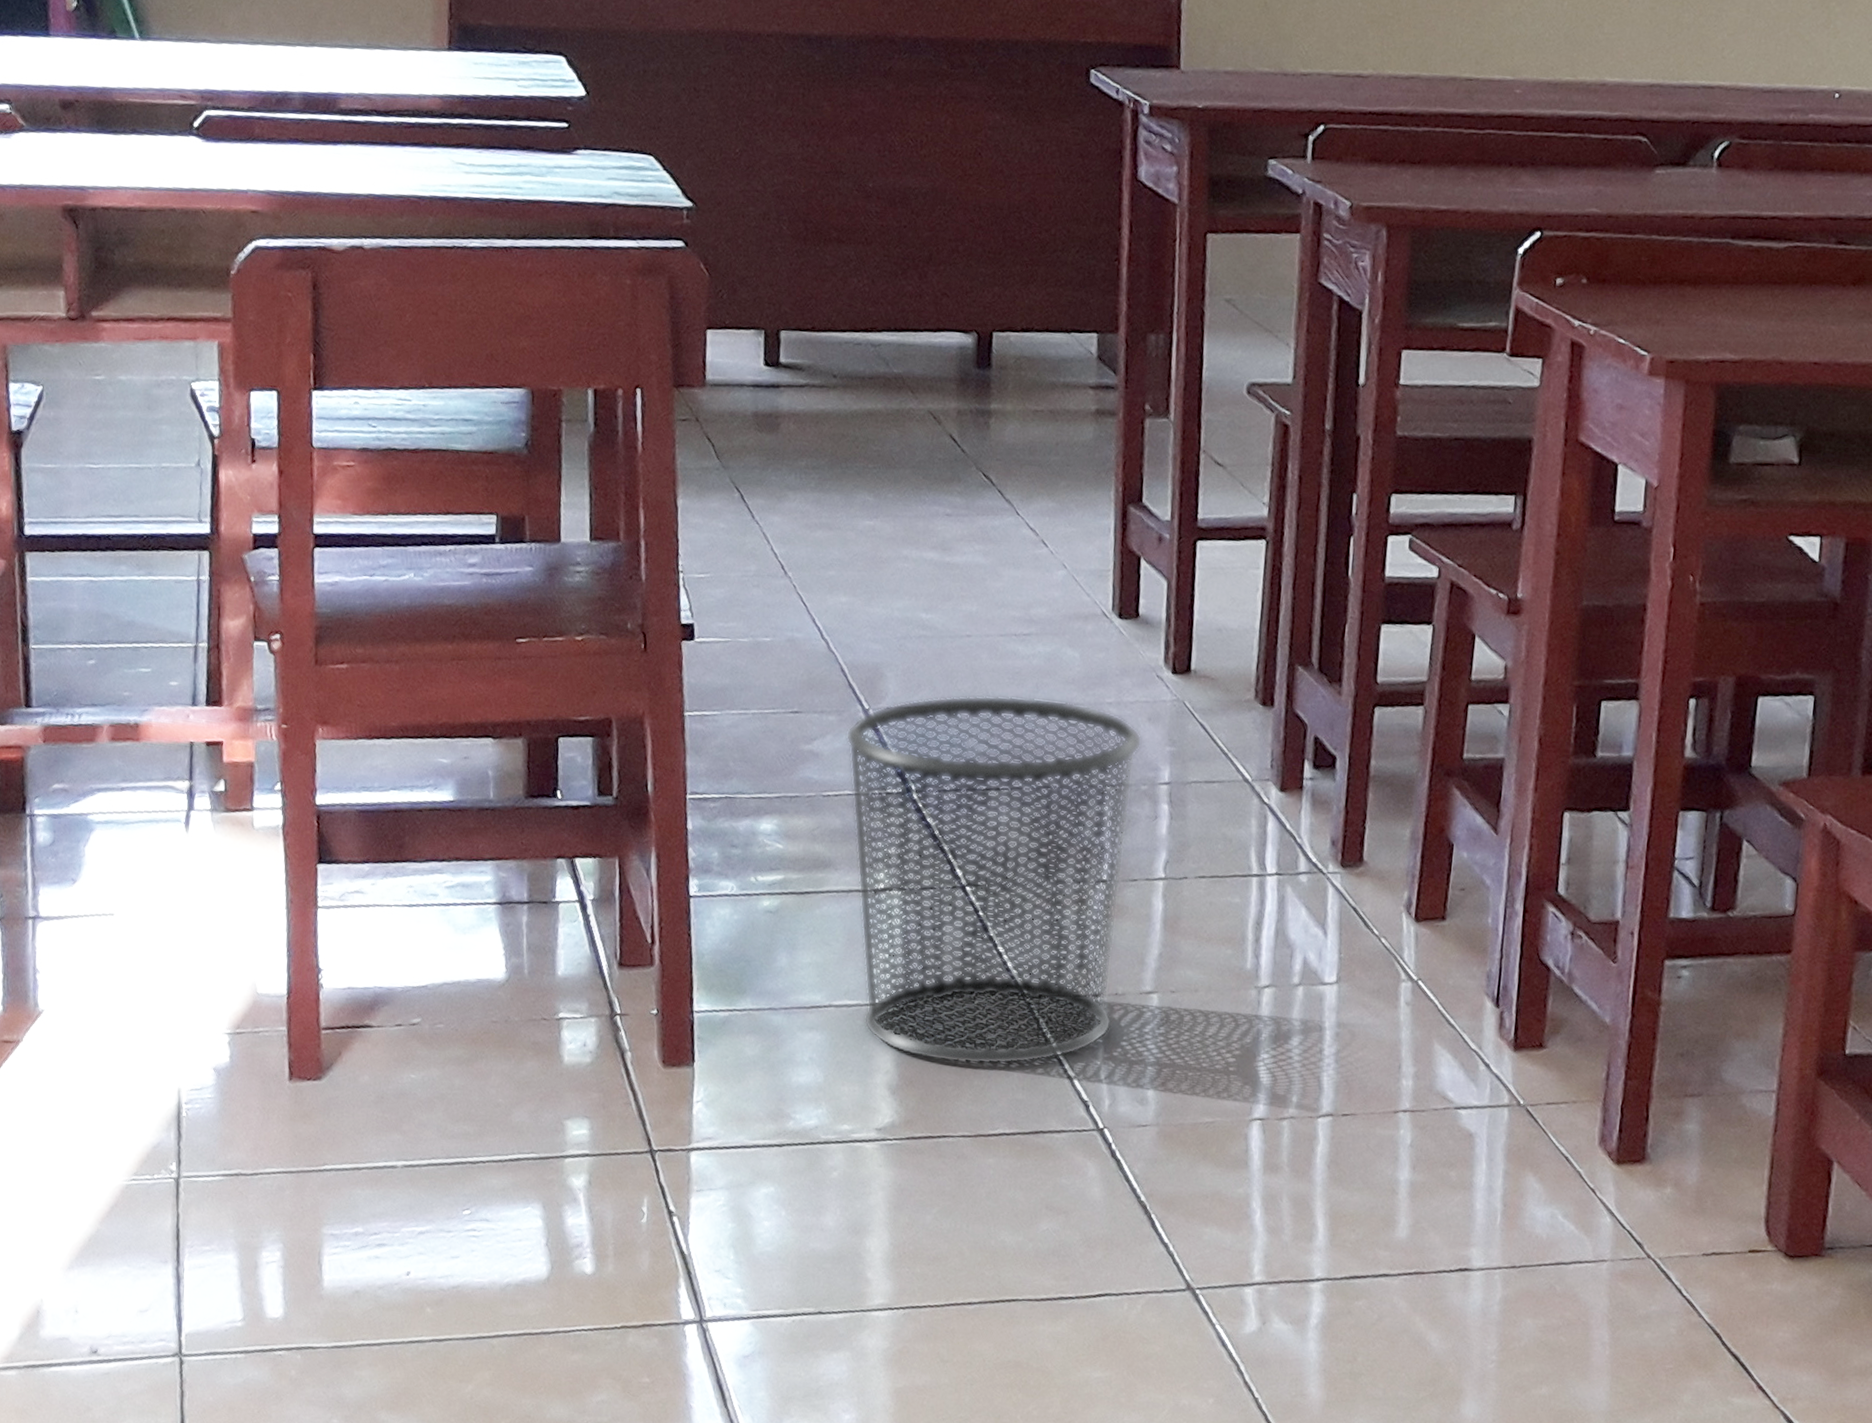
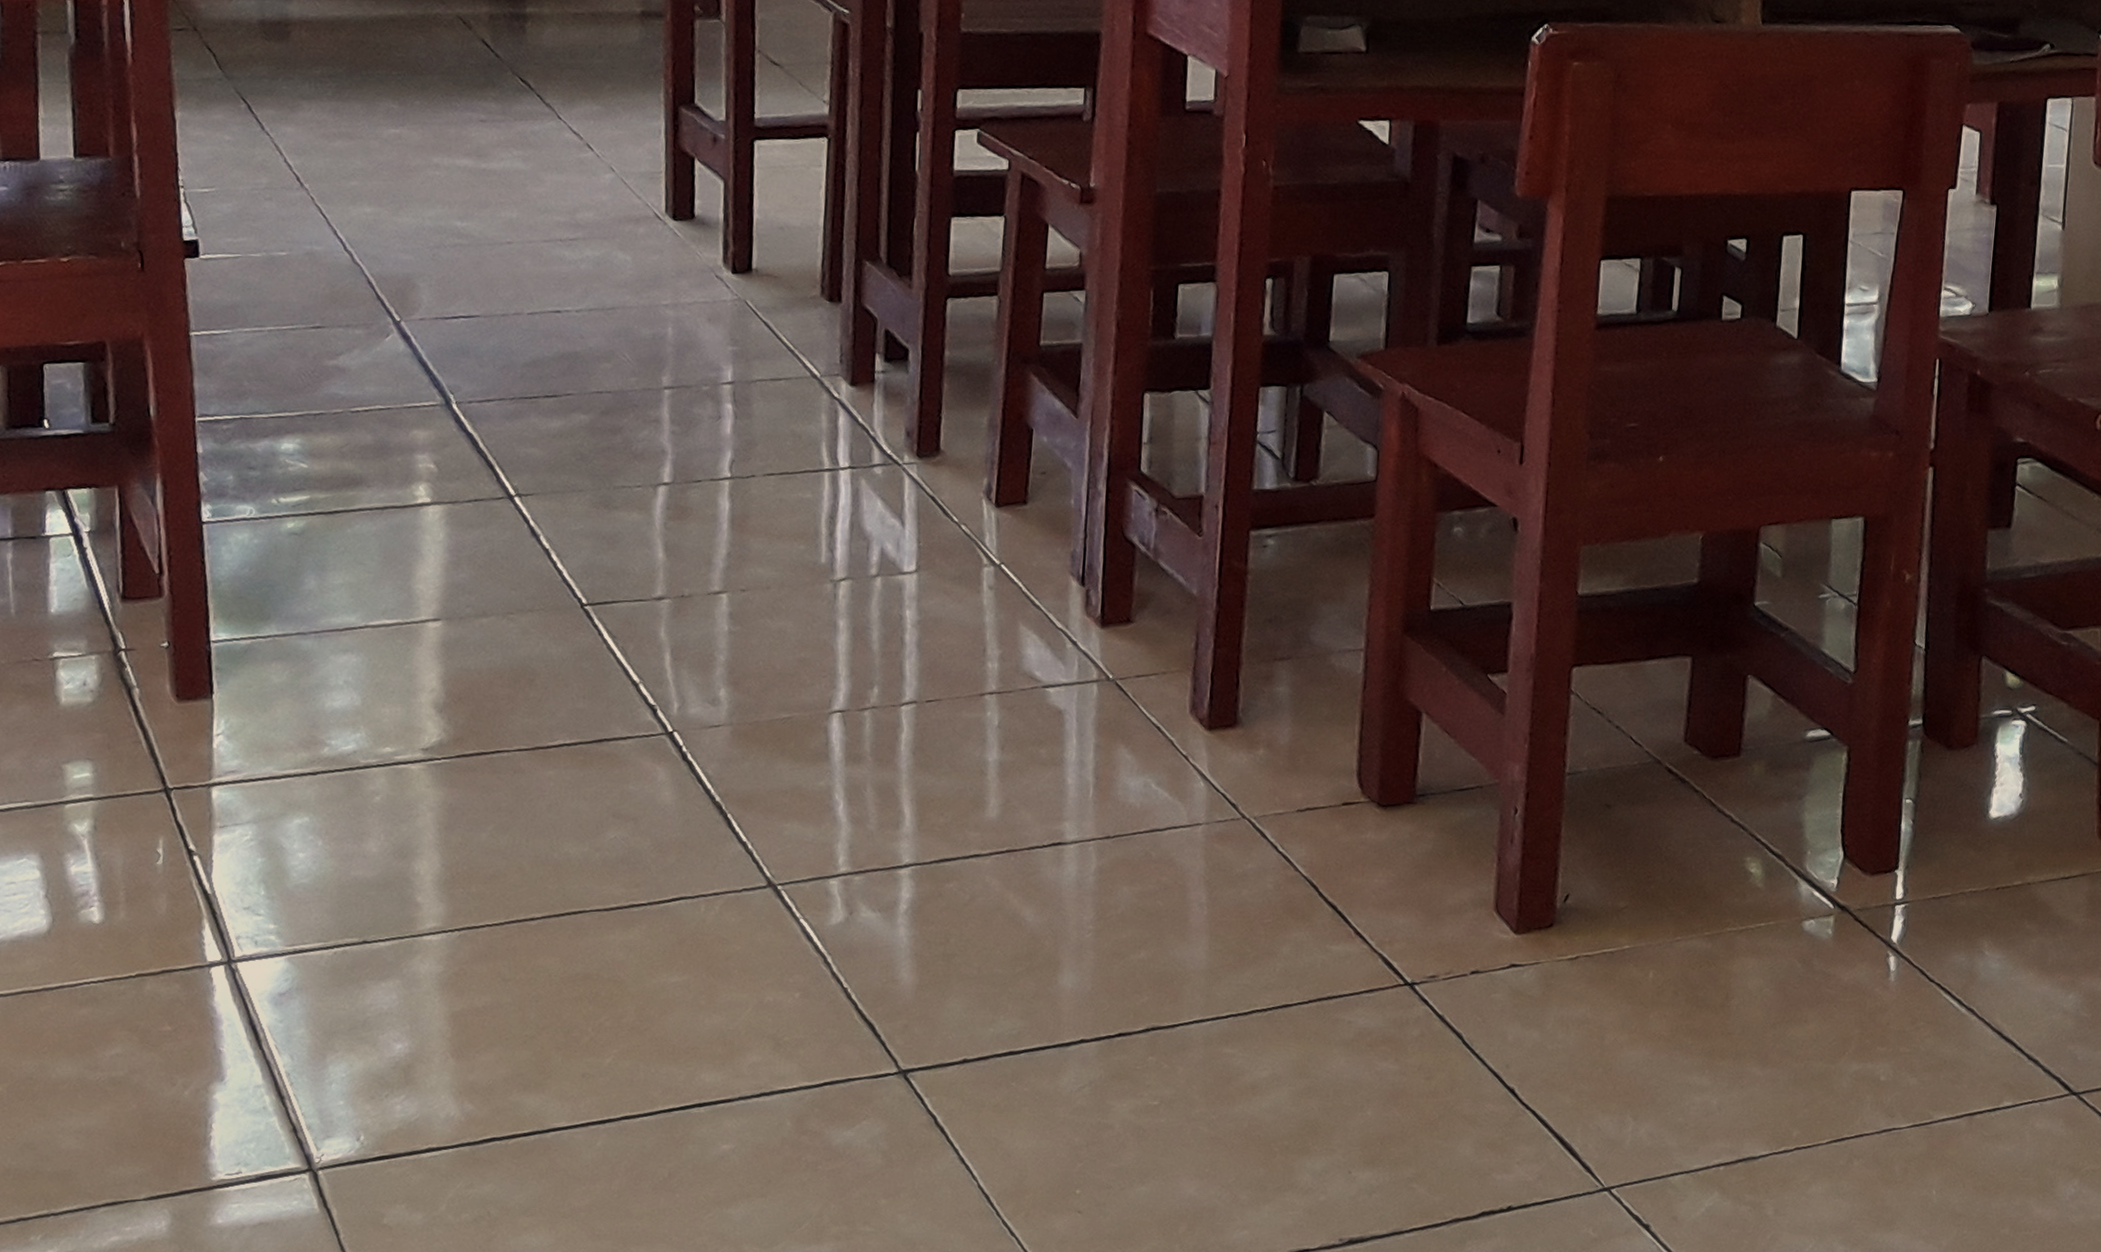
waste bin: present [845,695,1142,1065] -> none [375,302,702,677]

